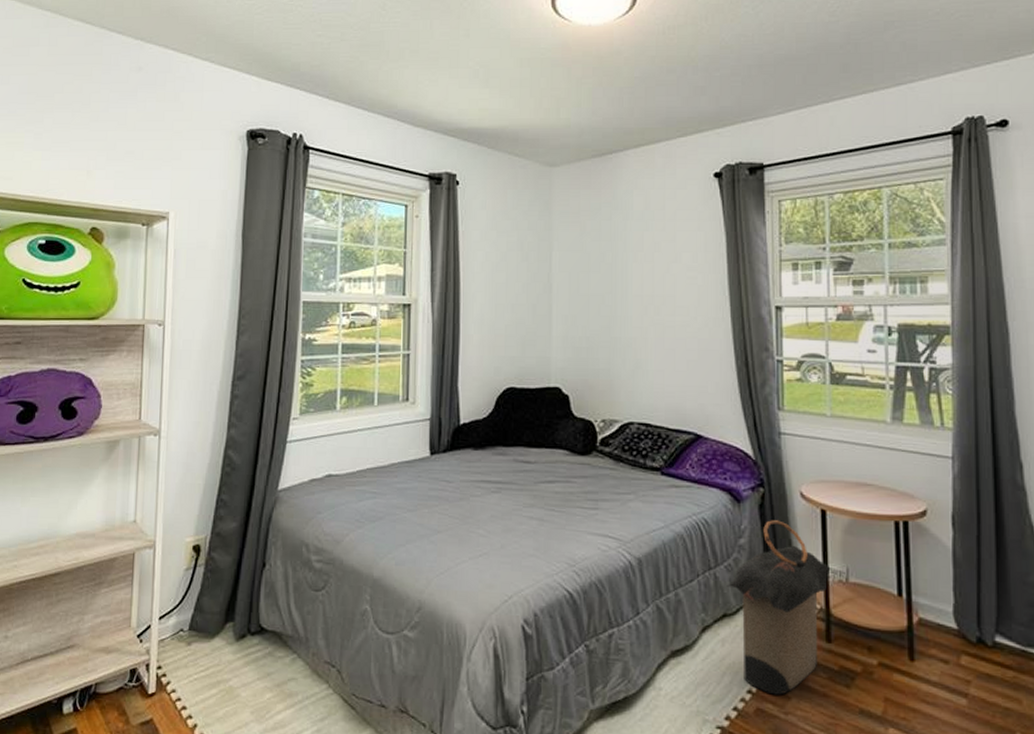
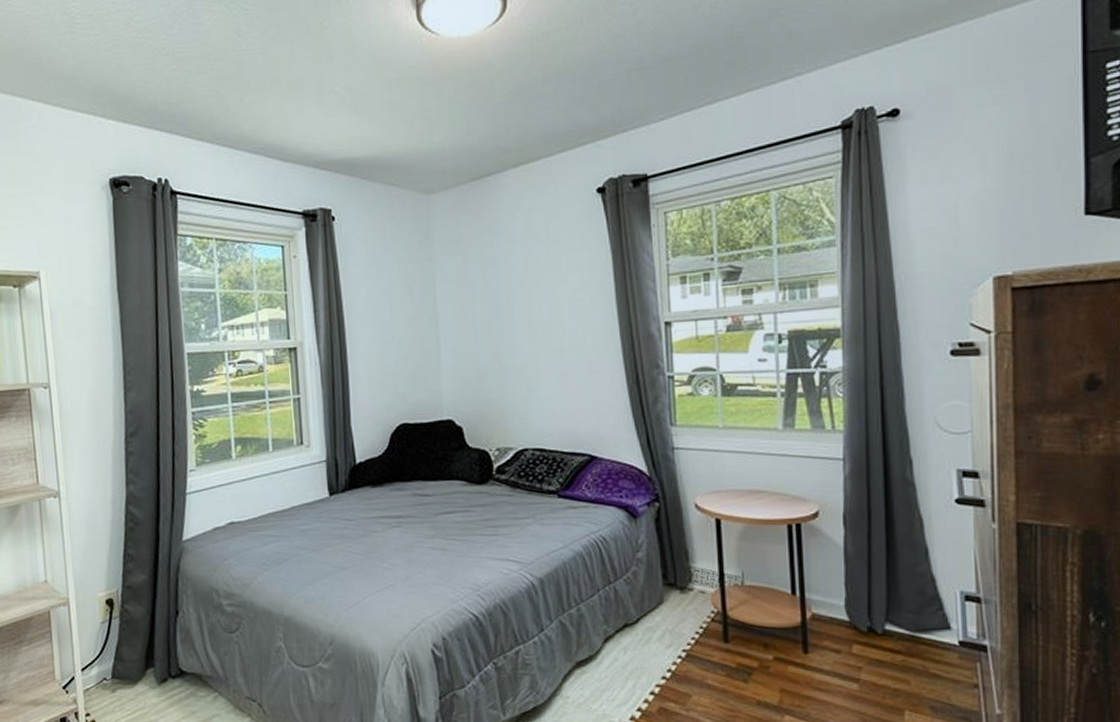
laundry hamper: present [727,520,831,695] -> none [626,532,726,694]

